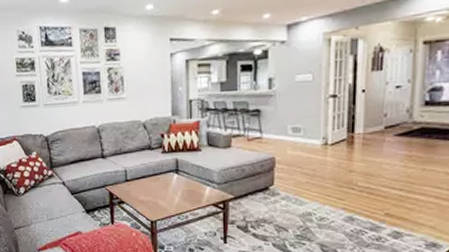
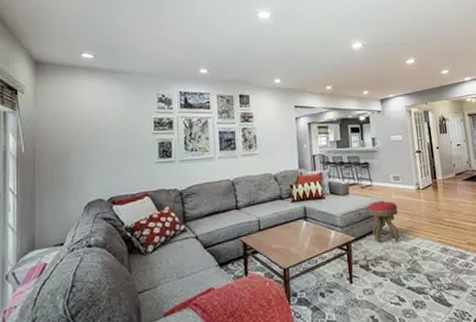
stool: none [254,157,294,204] -> present [368,201,400,243]

